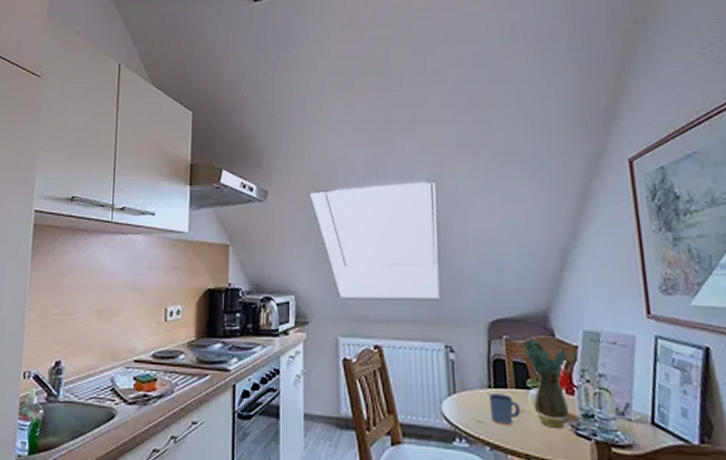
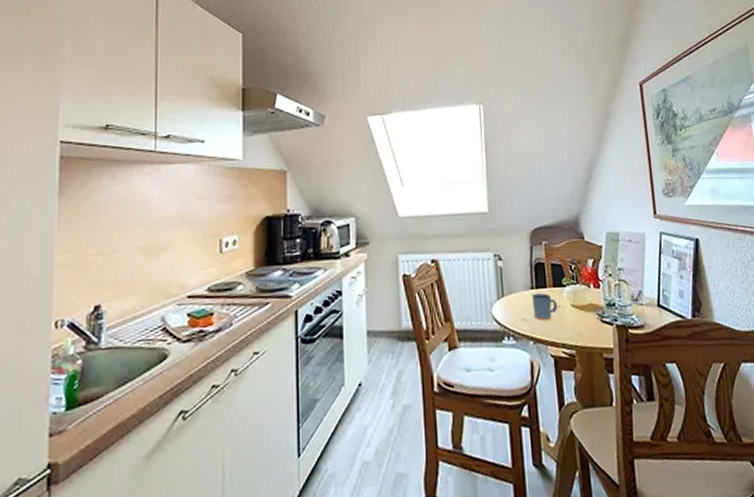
vase: present [521,335,570,428] -> none [557,240,597,319]

